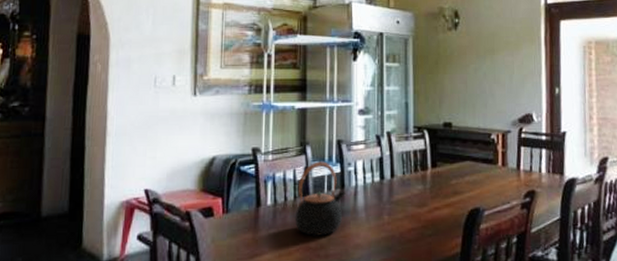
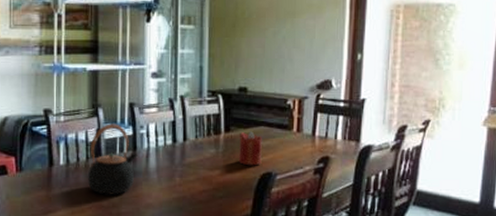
candle: none [446,166,469,202] -> present [238,131,262,166]

